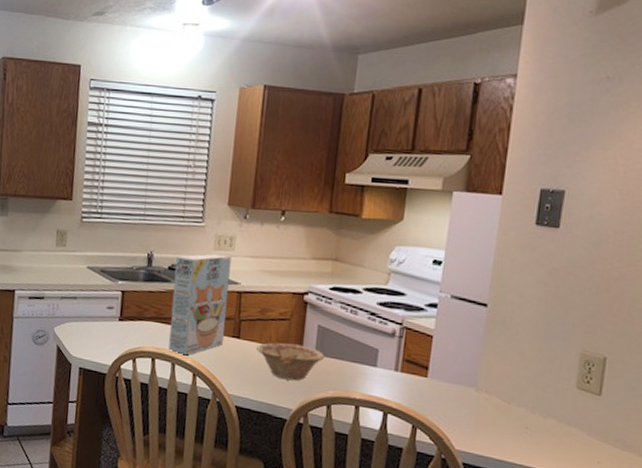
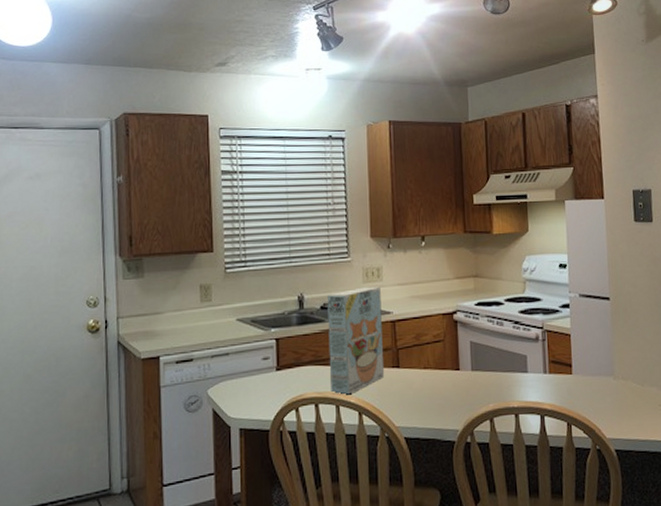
dish: present [257,342,325,381] -> none [417,363,481,401]

